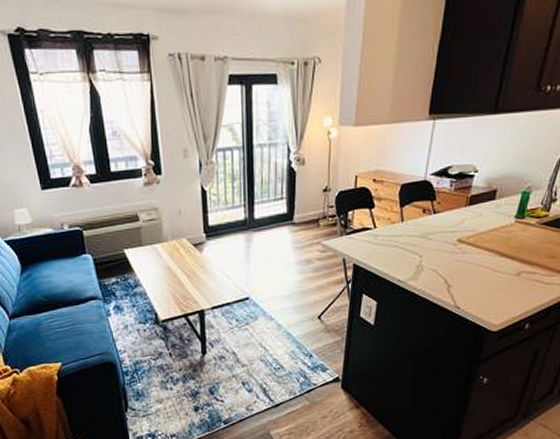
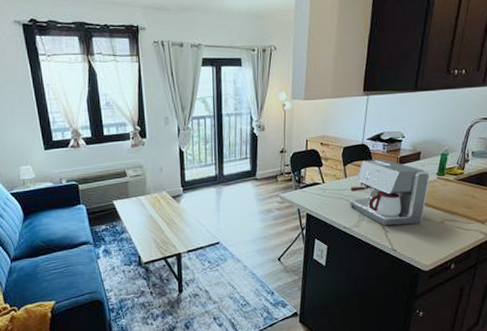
coffee maker: none [405,198,507,279] -> present [349,159,430,226]

